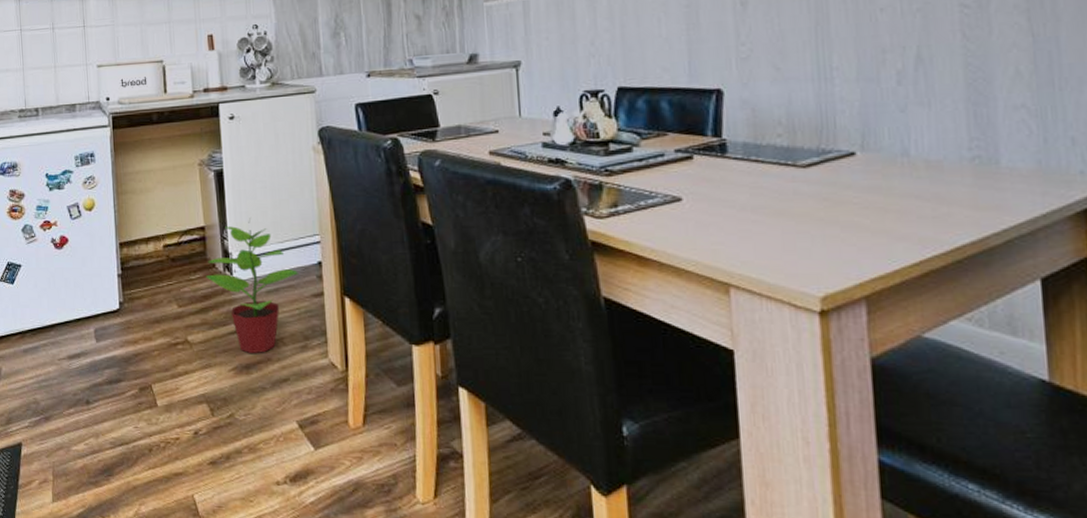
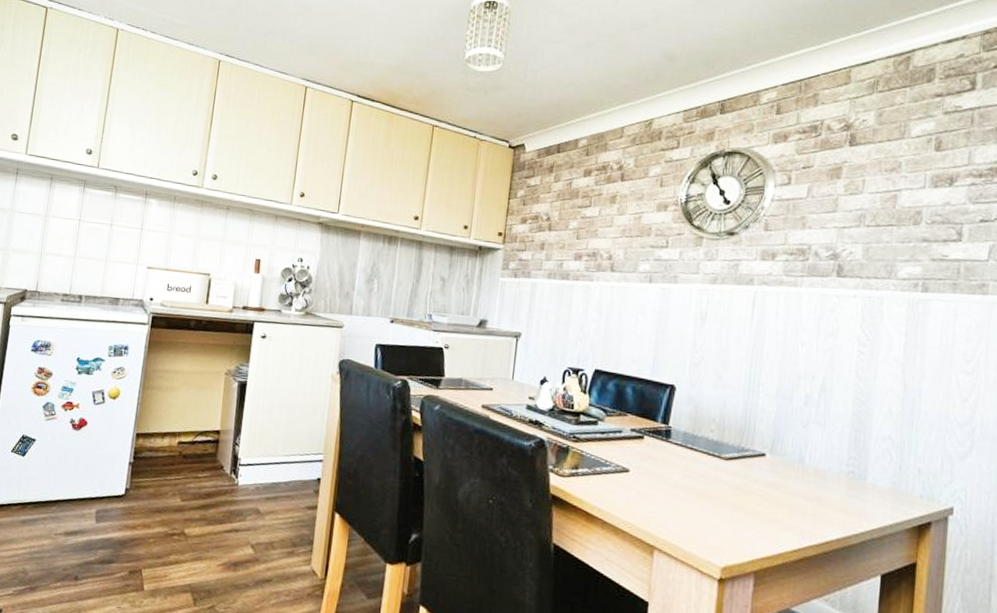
potted plant: present [205,218,300,353] -> none [212,429,299,554]

